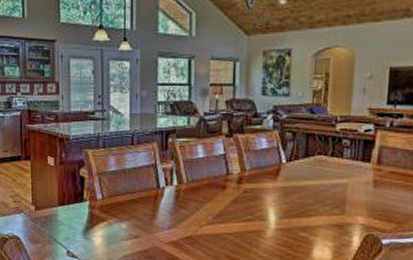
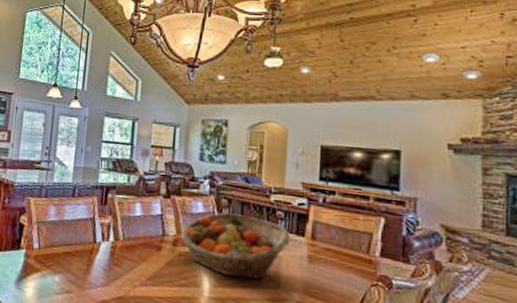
fruit basket: none [245,146,356,209] -> present [180,212,291,280]

